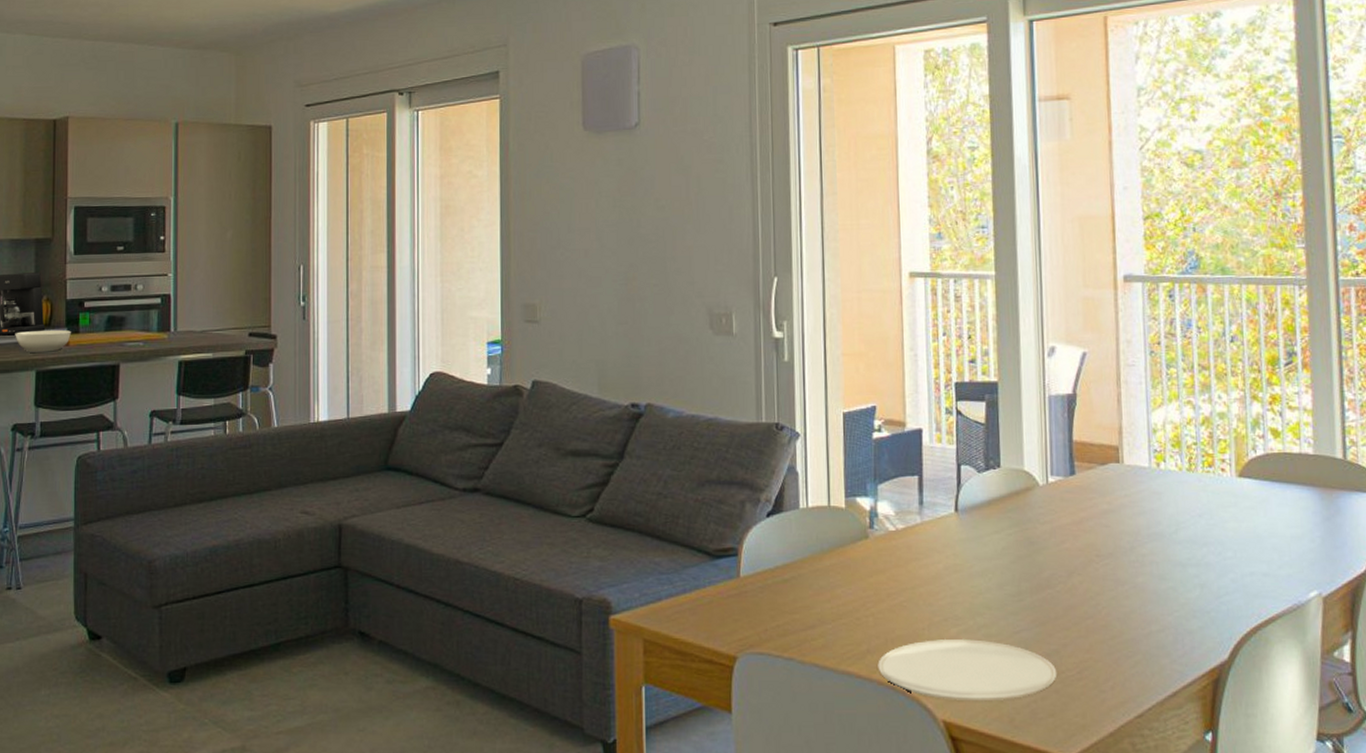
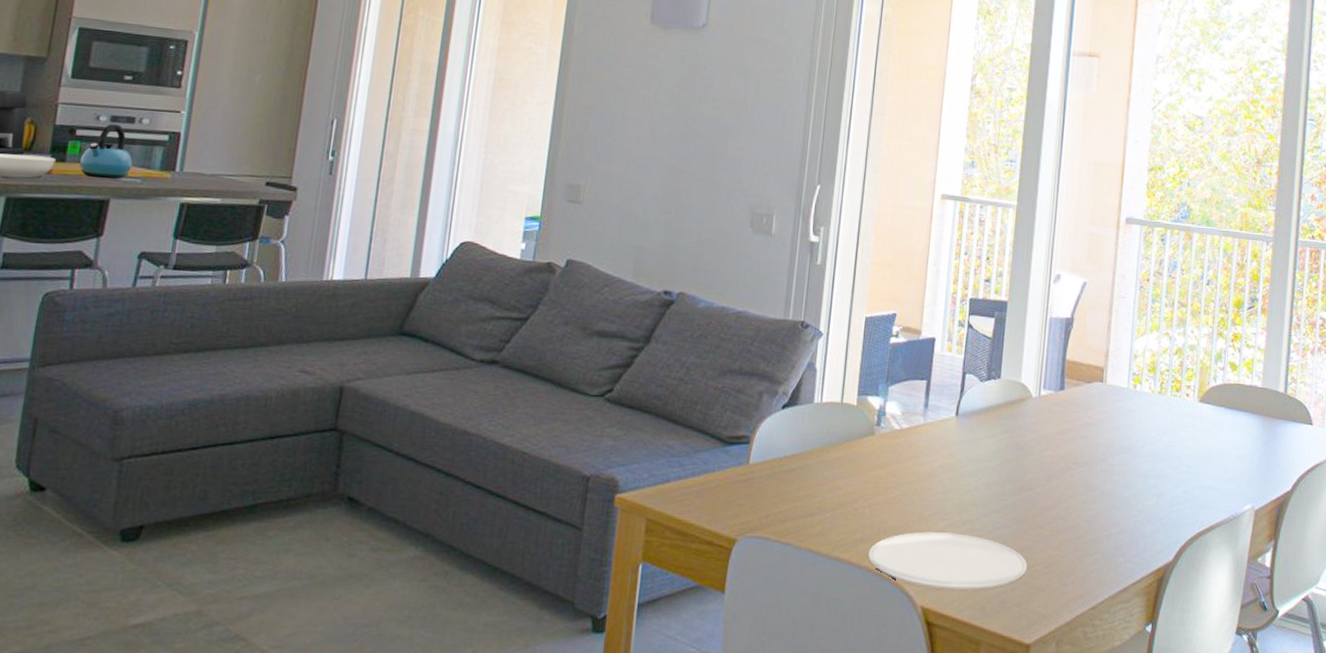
kettle: none [90,293,134,346] -> present [79,123,133,180]

